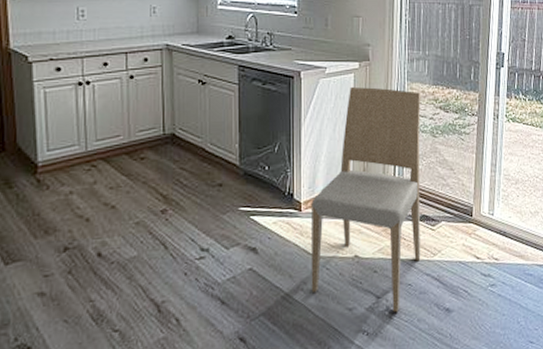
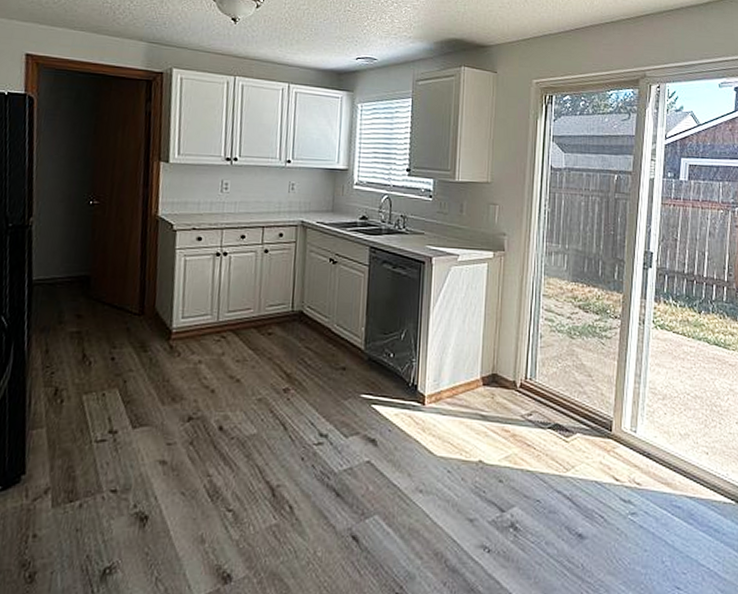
dining chair: present [311,86,421,313] -> none [430,276,558,532]

